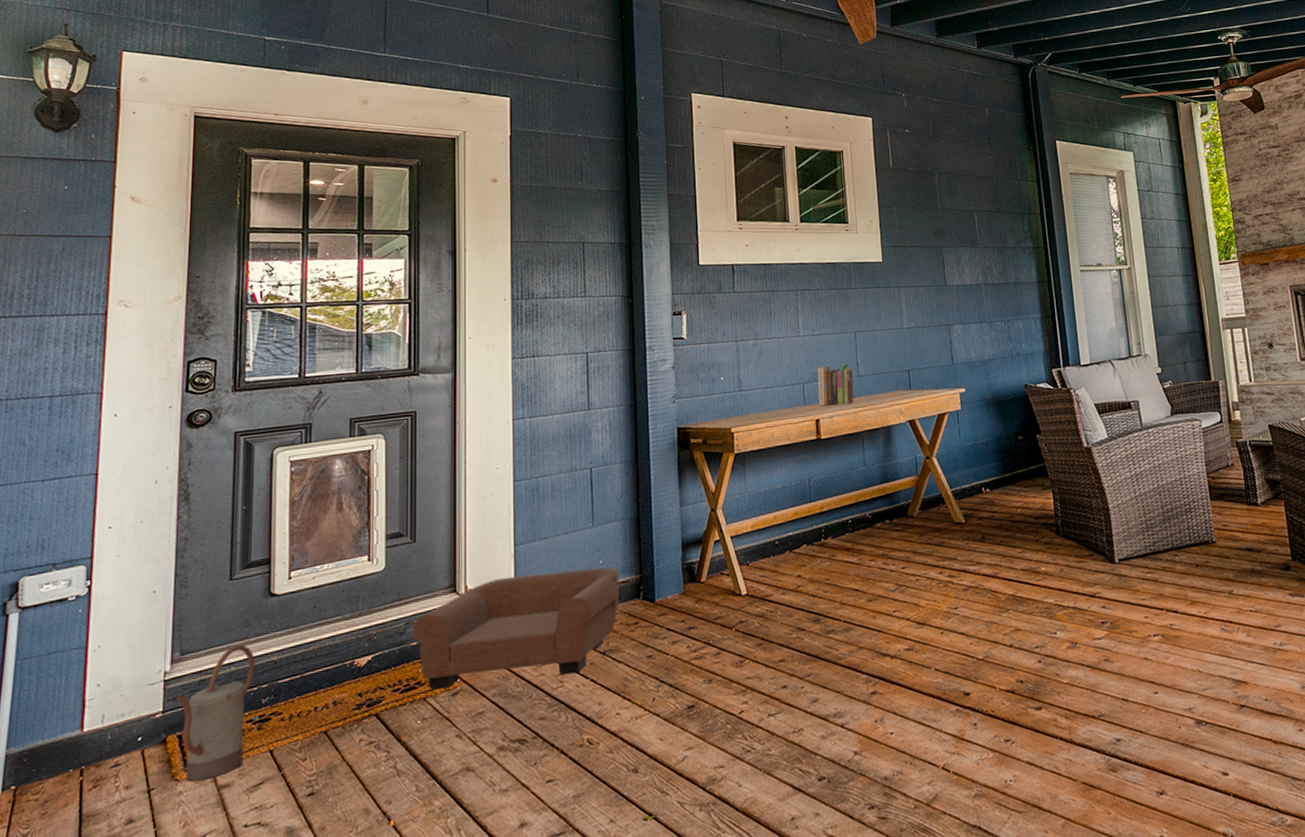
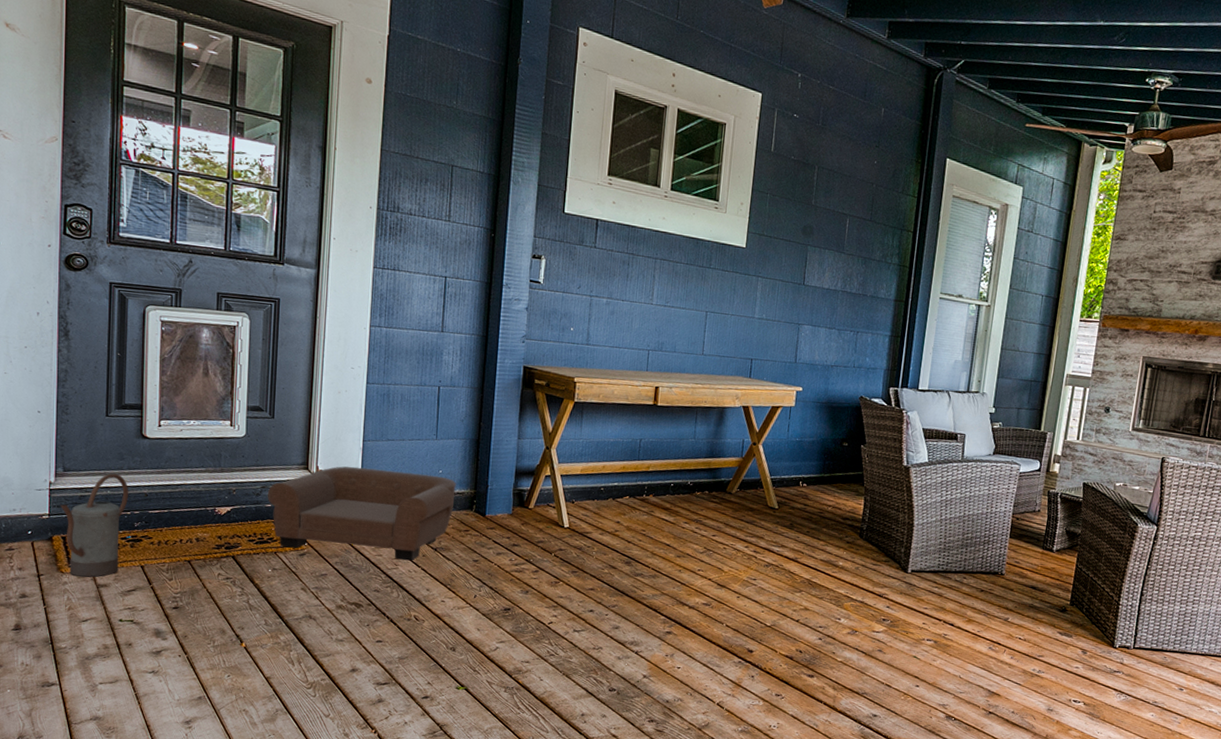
books: present [817,363,854,407] -> none [660,337,698,379]

